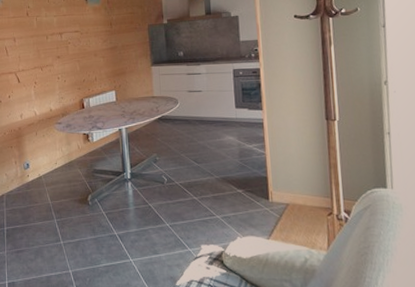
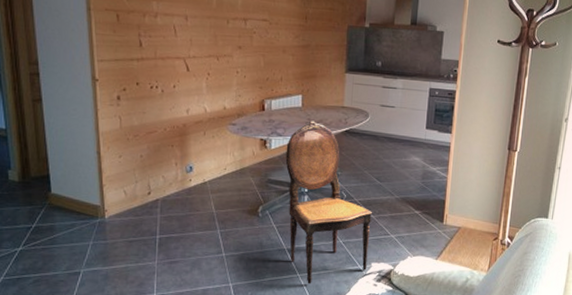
dining chair: none [106,112,197,269] -> present [285,121,372,284]

